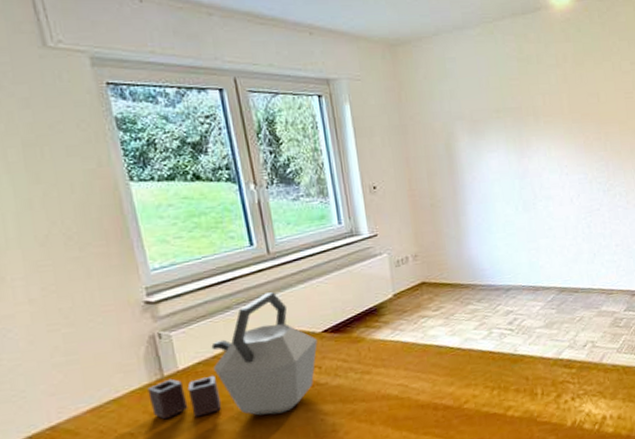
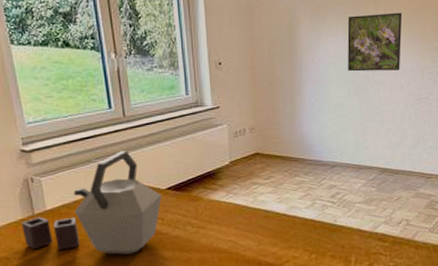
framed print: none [508,123,568,188] -> present [347,12,403,72]

